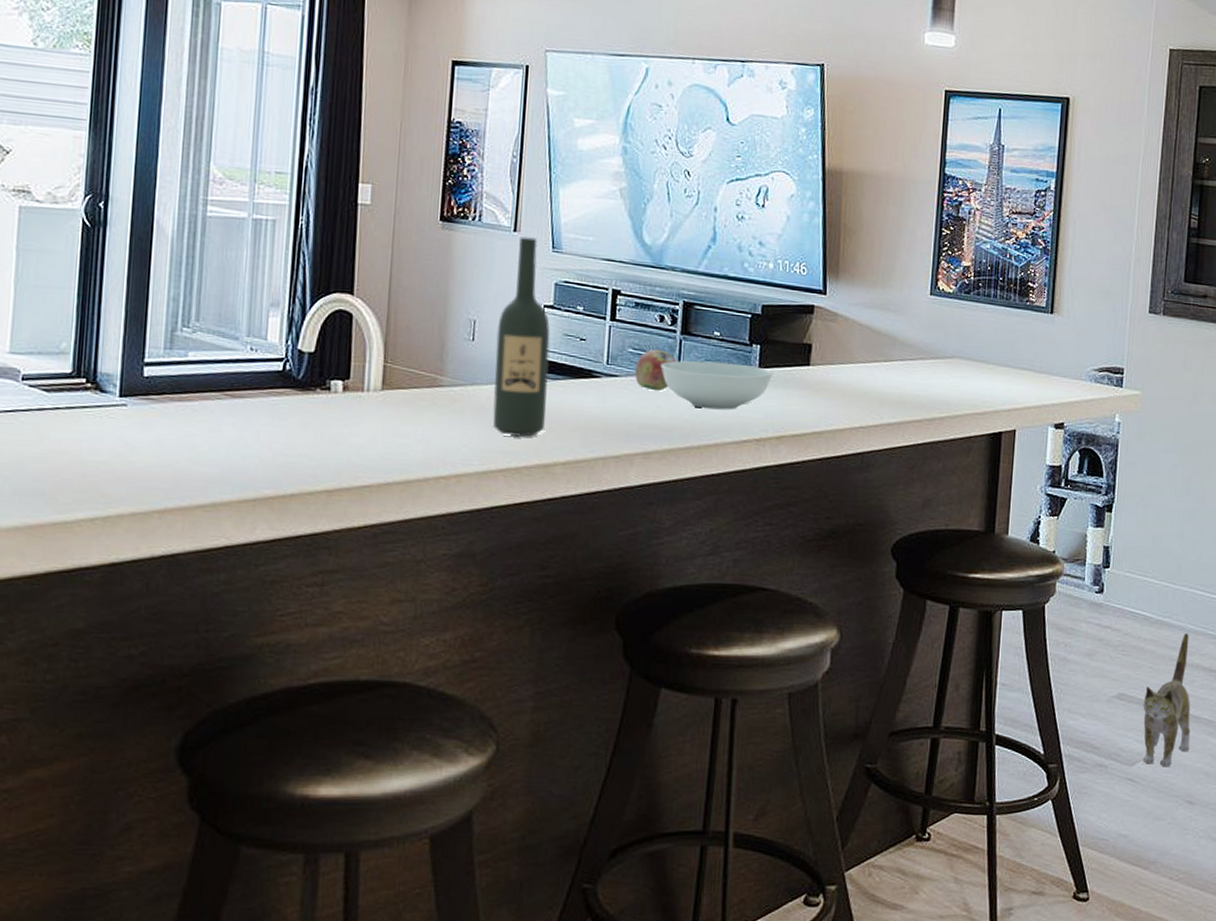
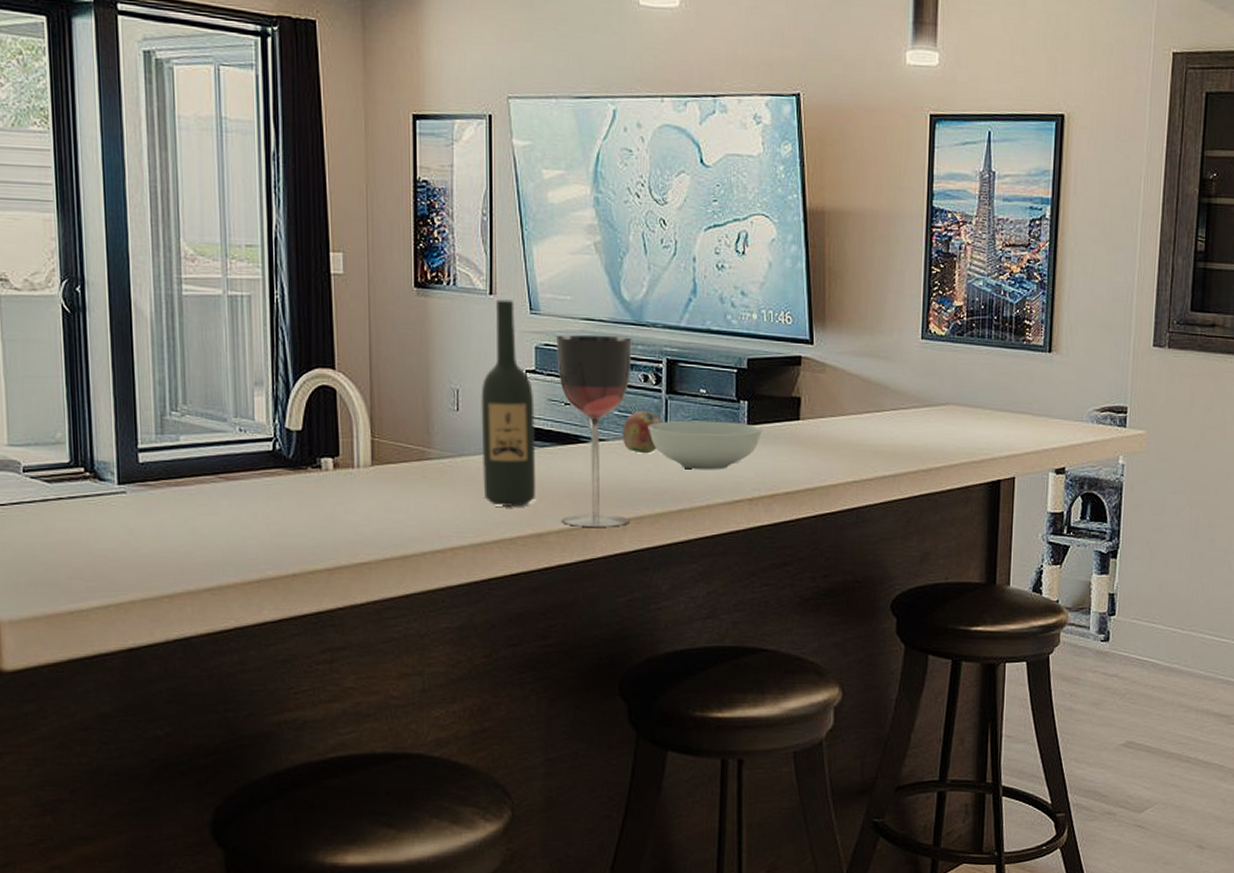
wineglass: none [569,273,650,461] -> present [557,335,632,527]
cat: present [1142,633,1191,767] -> none [1151,679,1201,813]

